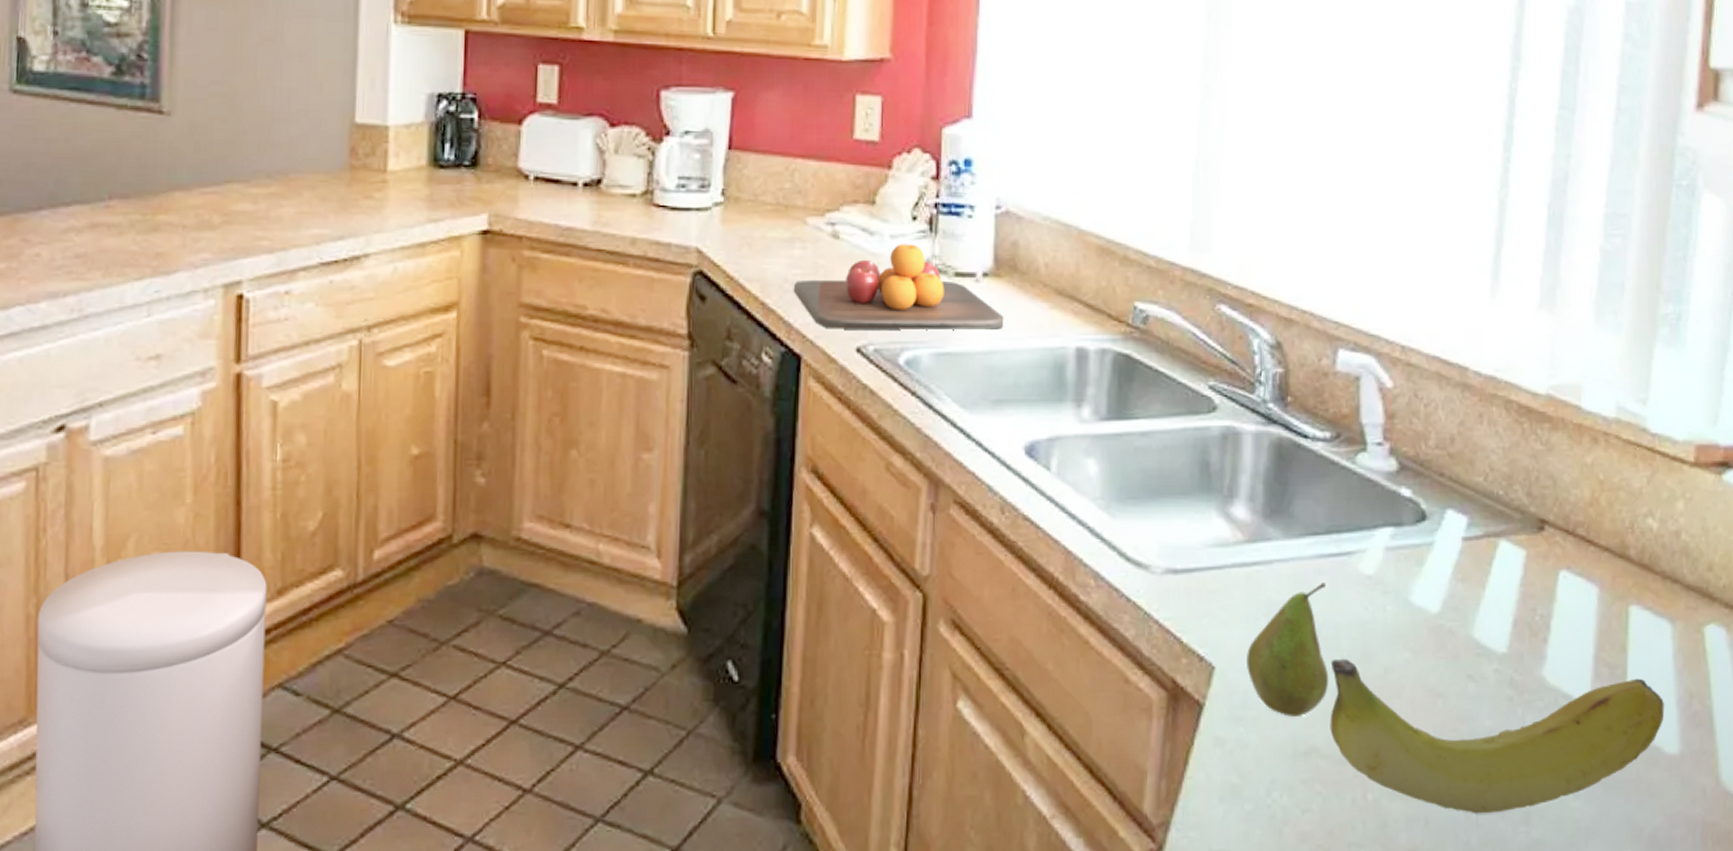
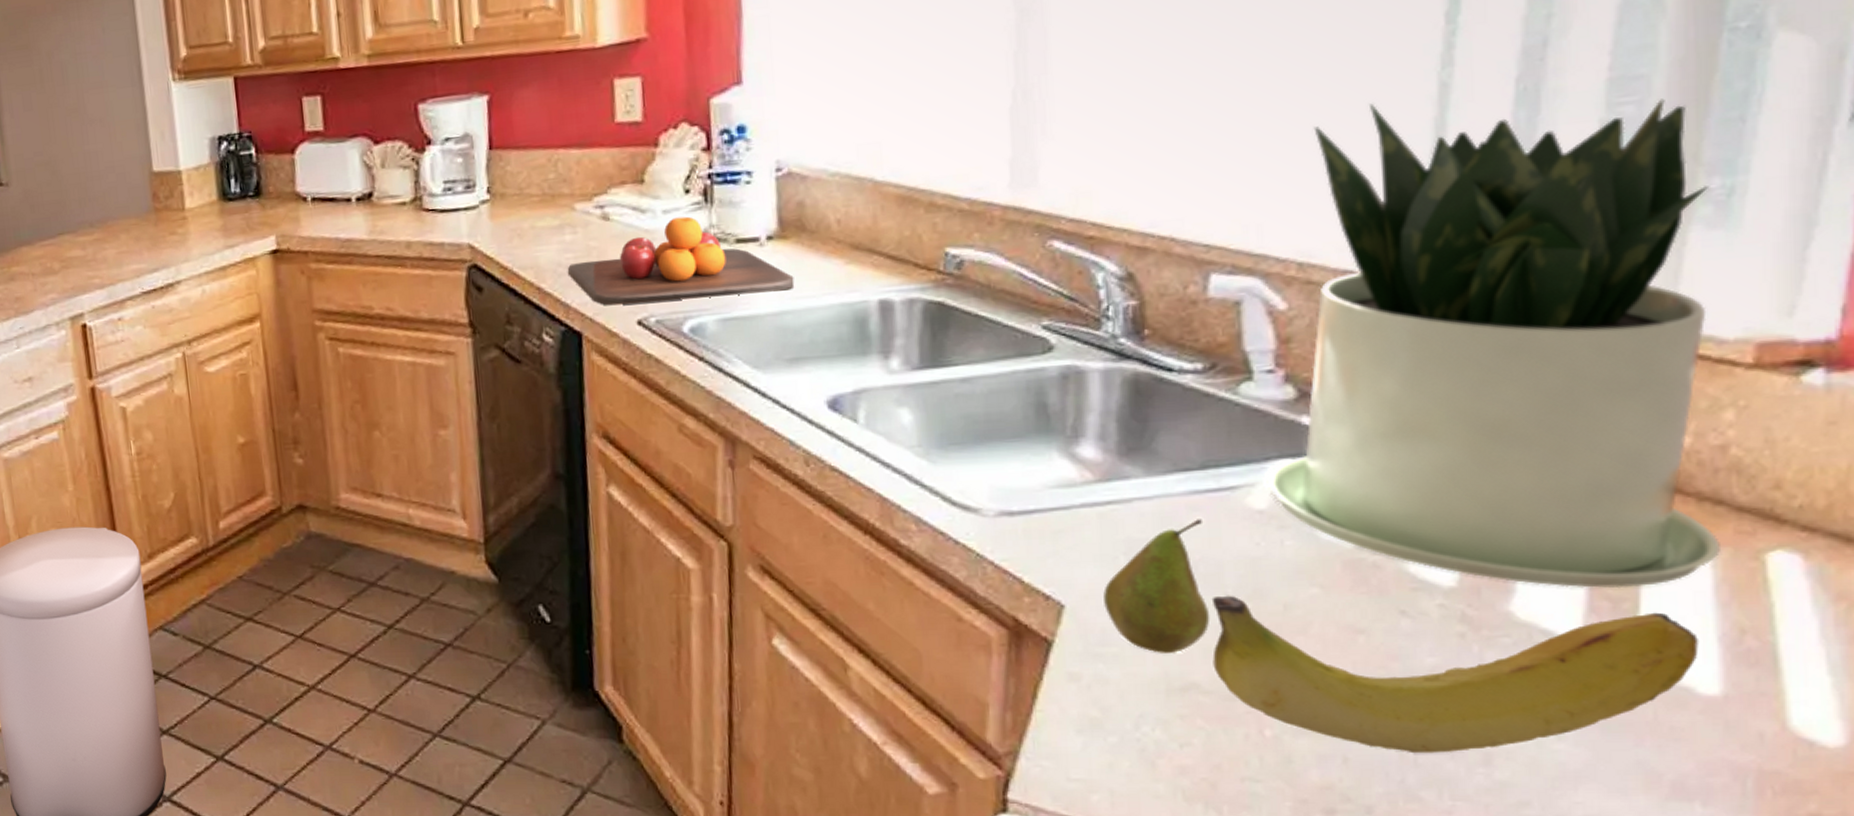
planter: none [1374,211,1677,656] -> present [1266,99,1720,589]

